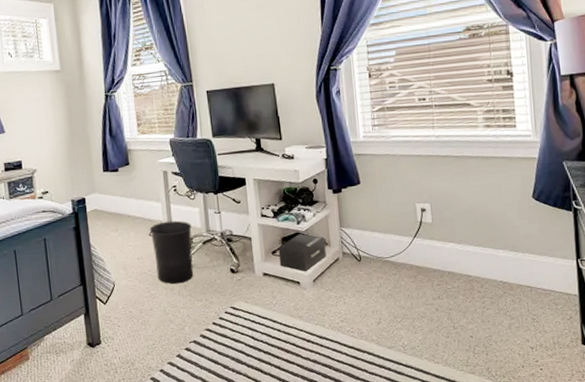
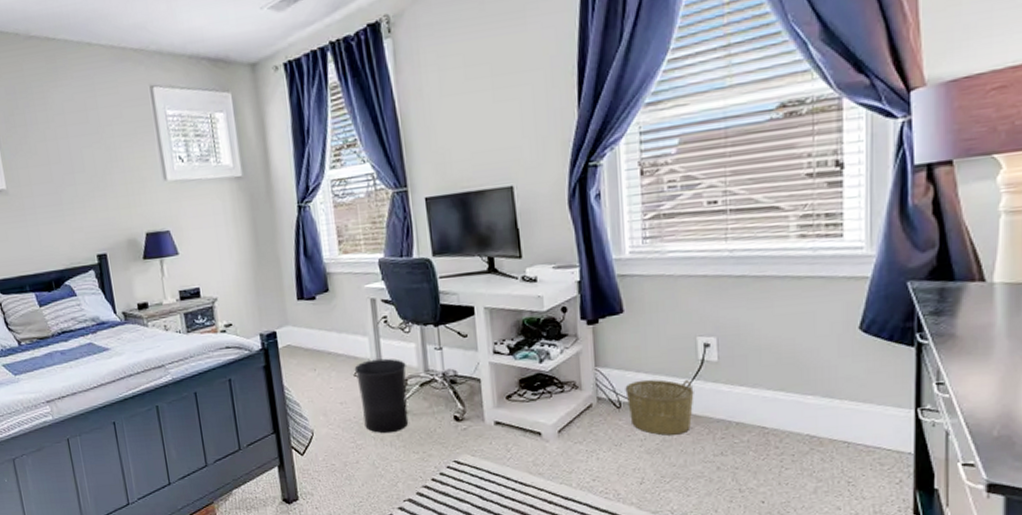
box: present [278,234,327,271] -> none [514,374,576,420]
basket: none [364,238,416,283] -> present [625,380,694,436]

